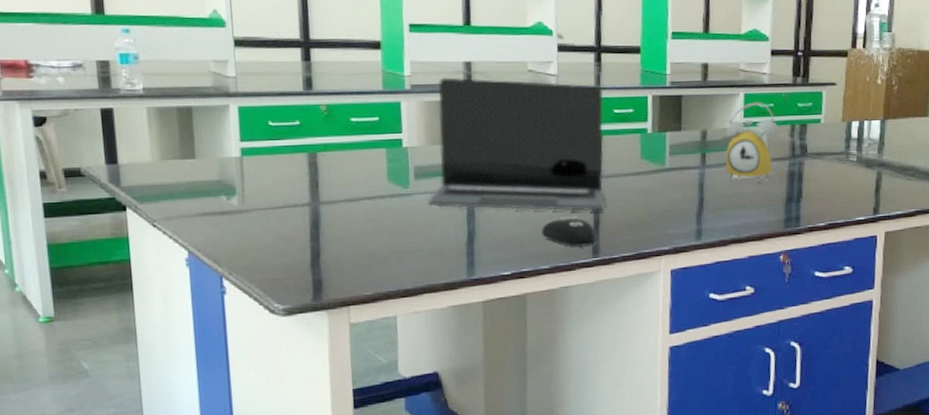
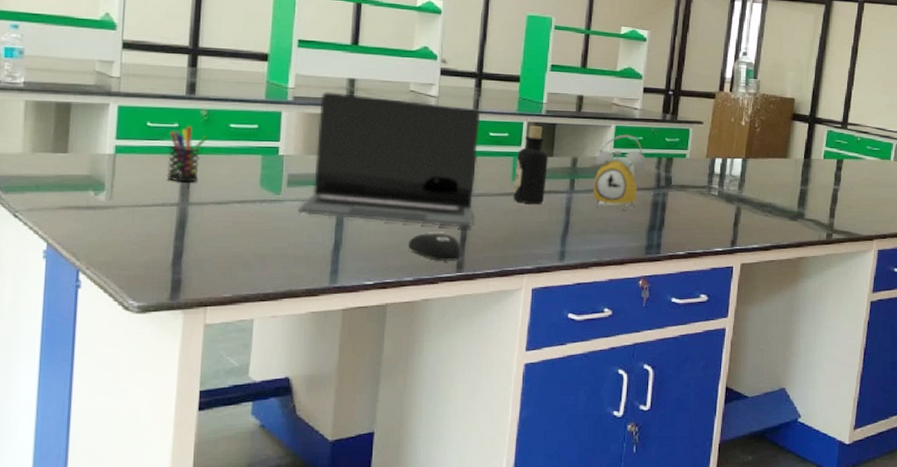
pen holder: none [292,123,331,181] -> present [167,126,209,181]
bottle: none [643,98,677,183] -> present [513,125,548,205]

